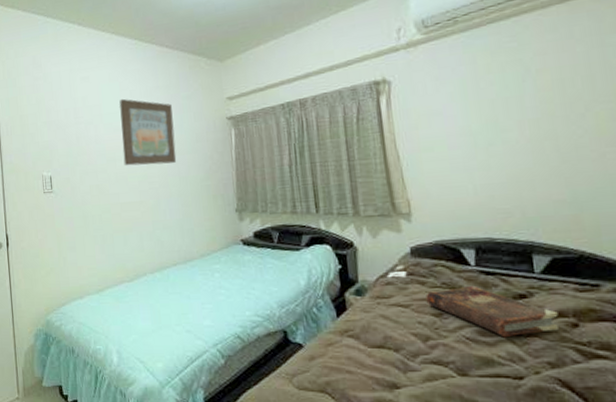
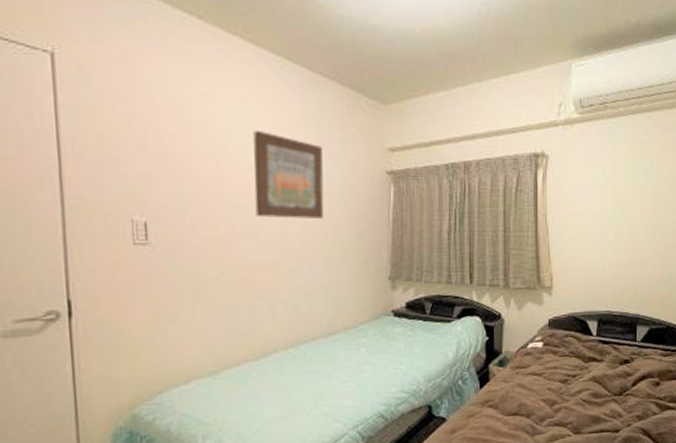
book: present [425,285,559,338] -> none [556,353,648,398]

